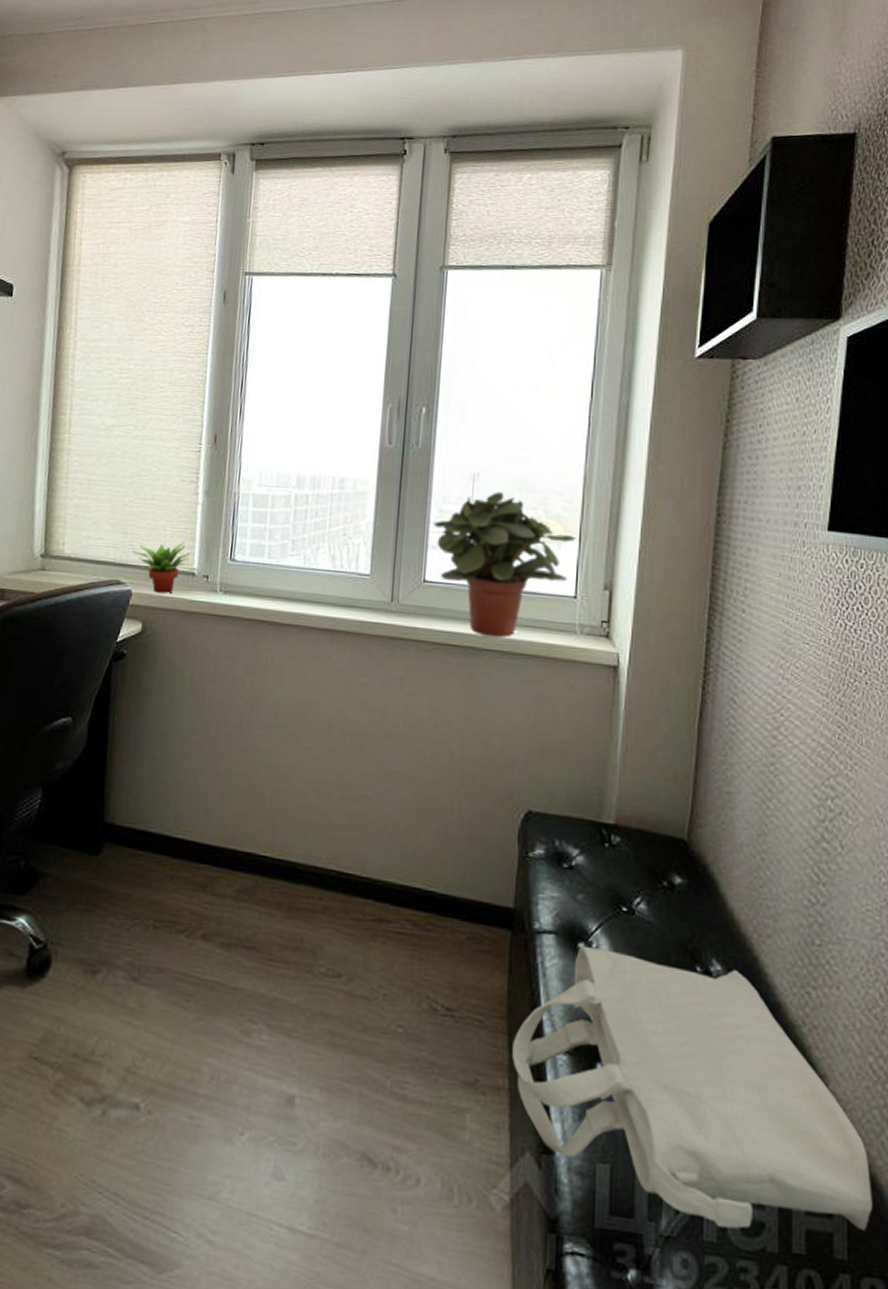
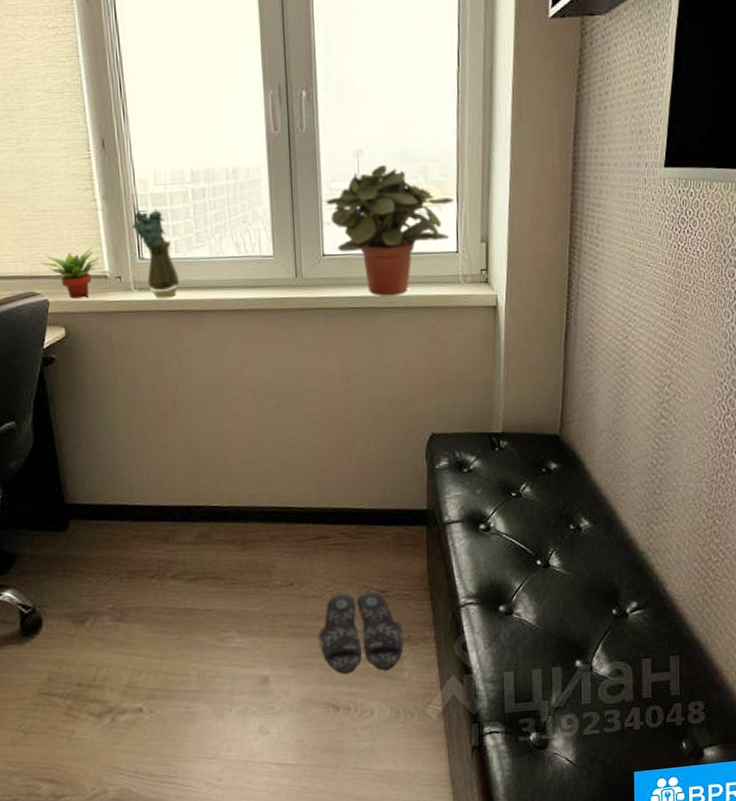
vase: none [229,507,268,607] -> present [132,208,180,300]
slippers: none [363,1000,468,1122] -> present [319,591,403,674]
tote bag: present [512,945,873,1231] -> none [435,522,697,694]

